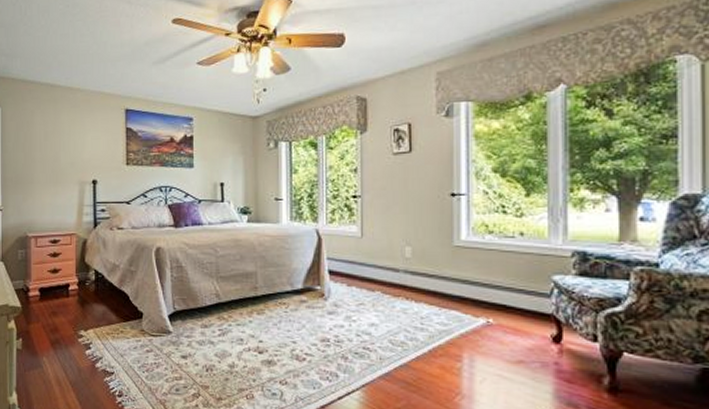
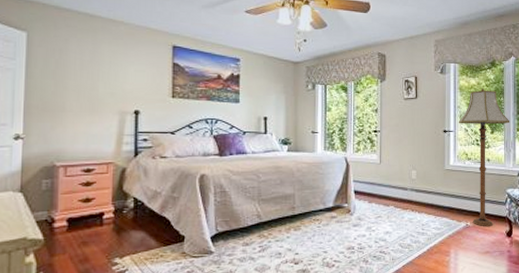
floor lamp: none [473,133,558,326] -> present [458,88,510,226]

